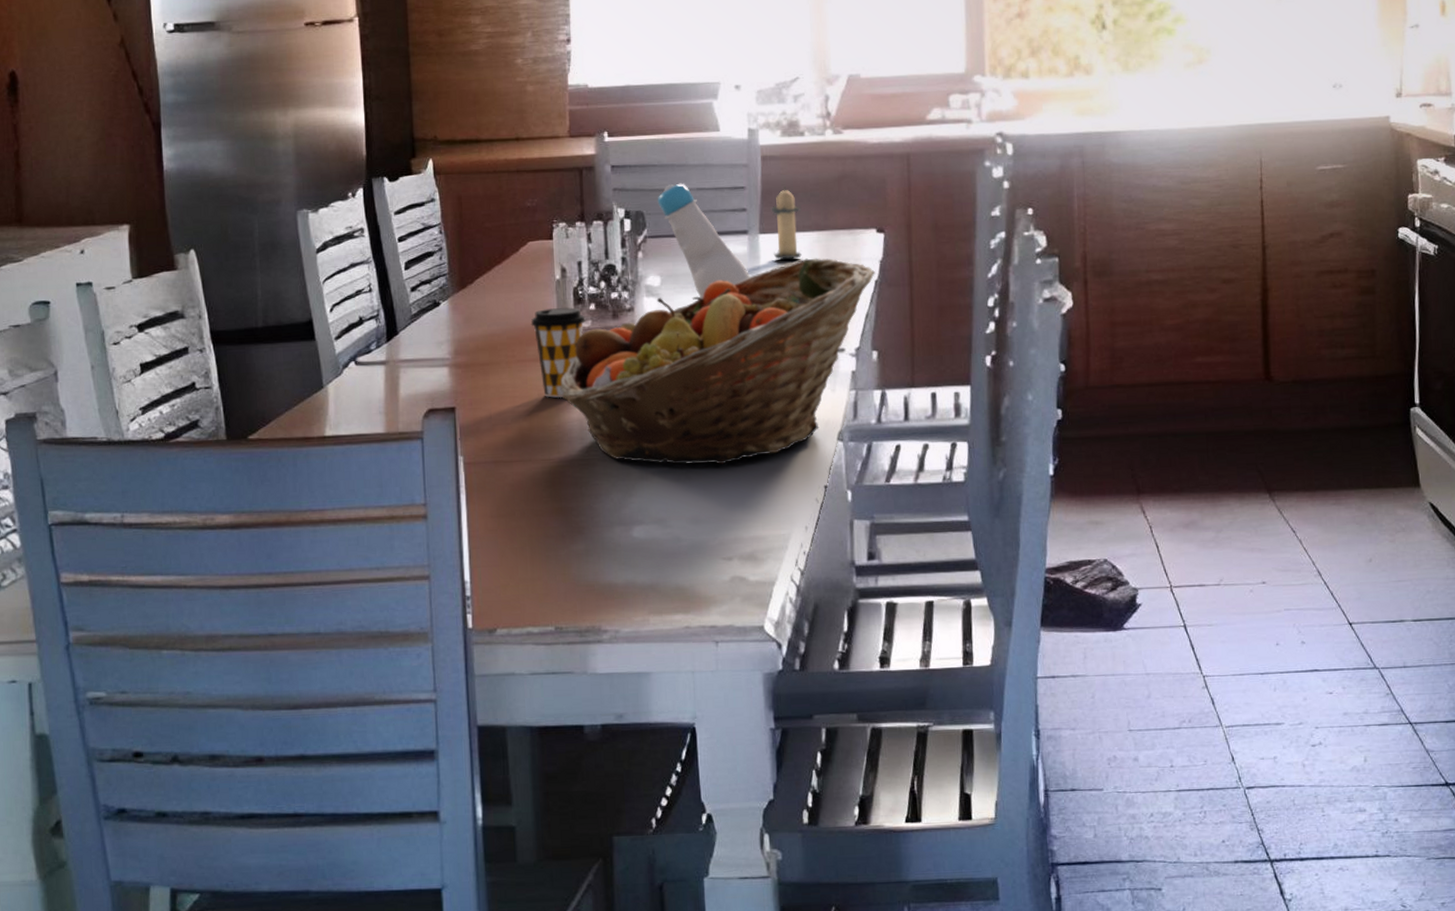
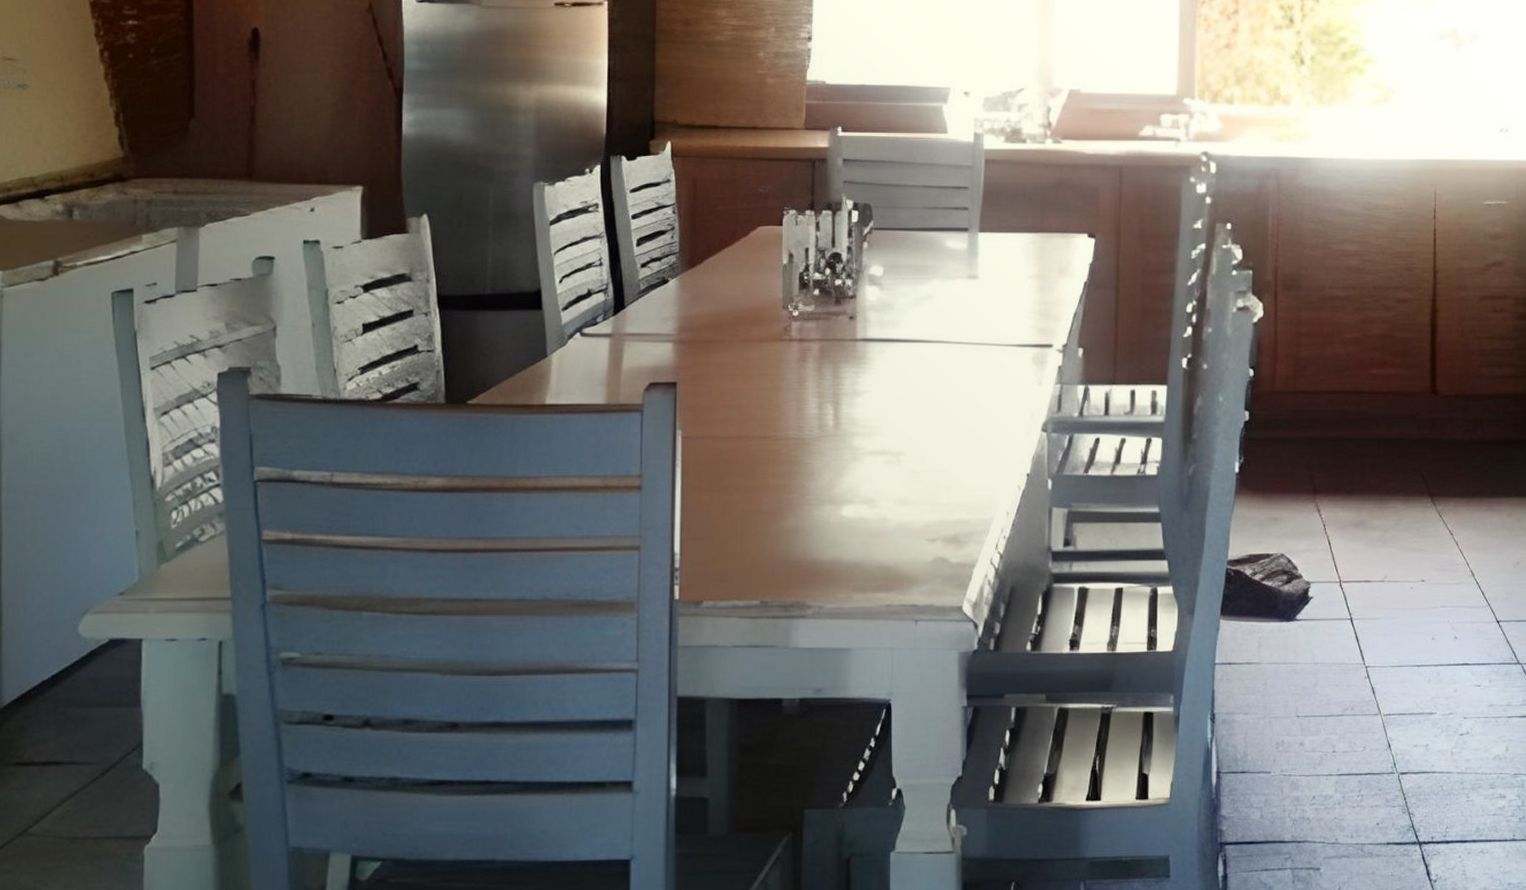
coffee cup: present [530,307,586,399] -> none [756,292,809,379]
fruit basket: present [560,258,875,465] -> none [781,258,1085,450]
bottle: present [657,183,751,298] -> none [884,179,969,290]
candle: present [771,186,802,260] -> none [991,189,1020,258]

